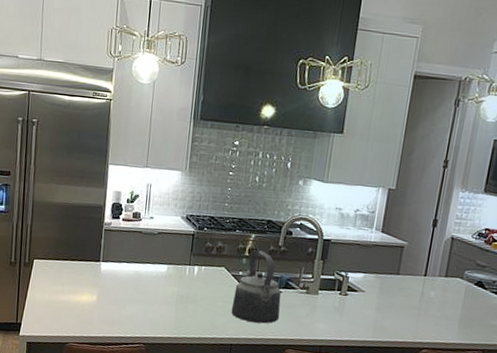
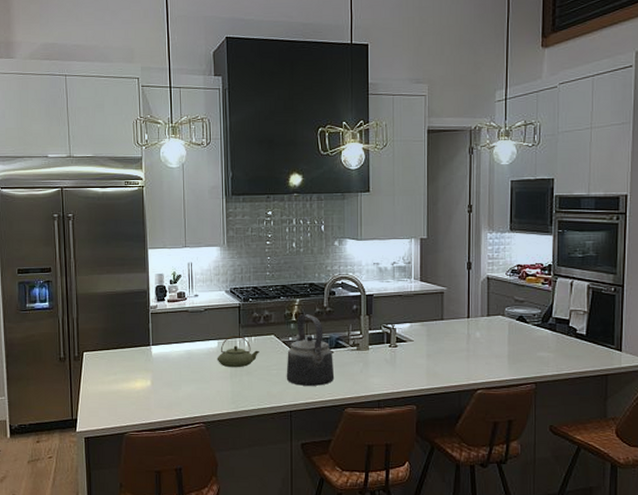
teapot: none [164,262,208,295] -> present [217,336,259,368]

